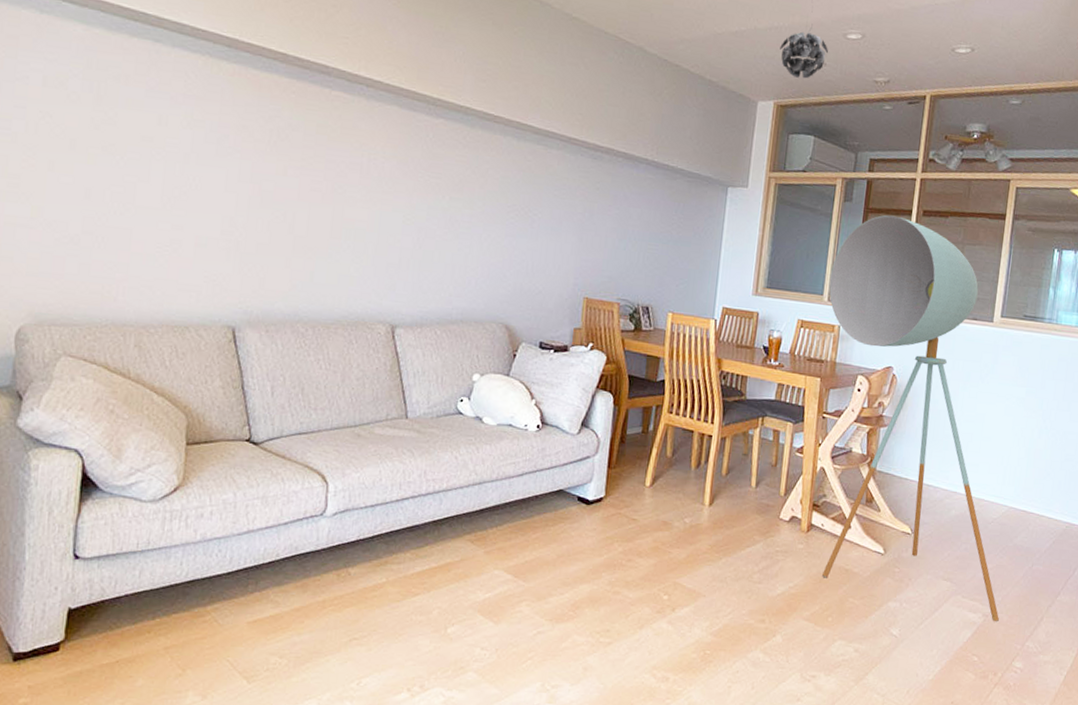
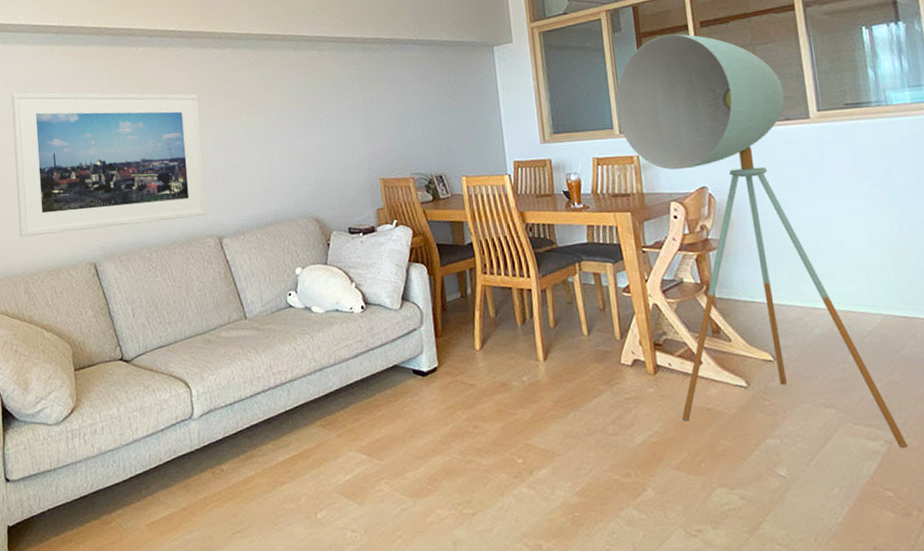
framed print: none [139,105,396,299] -> present [11,92,206,237]

